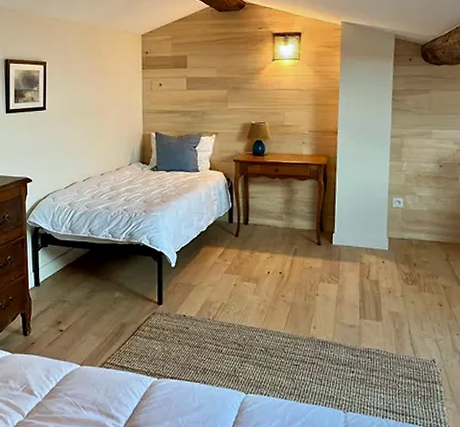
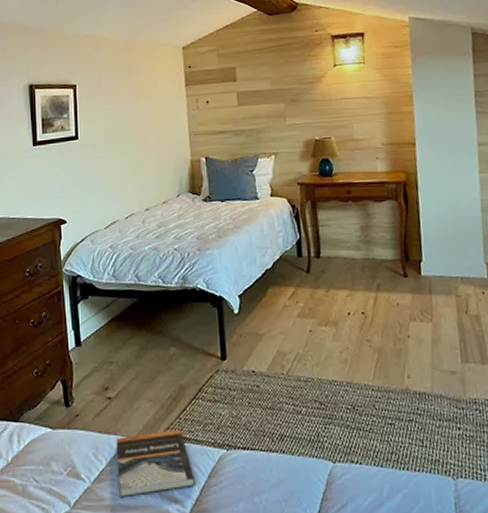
book: none [65,359,130,412] -> present [116,429,196,498]

